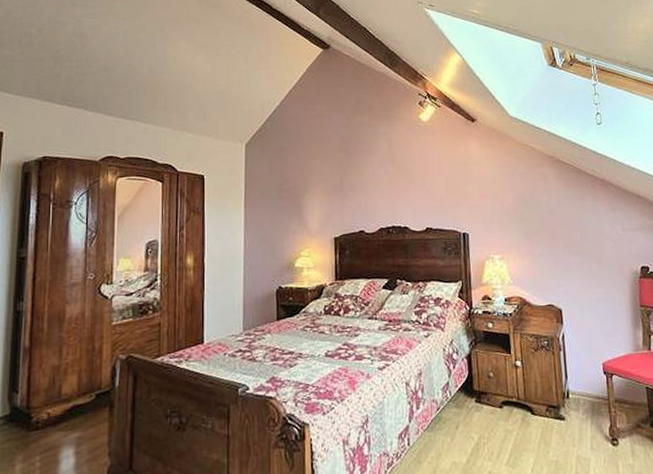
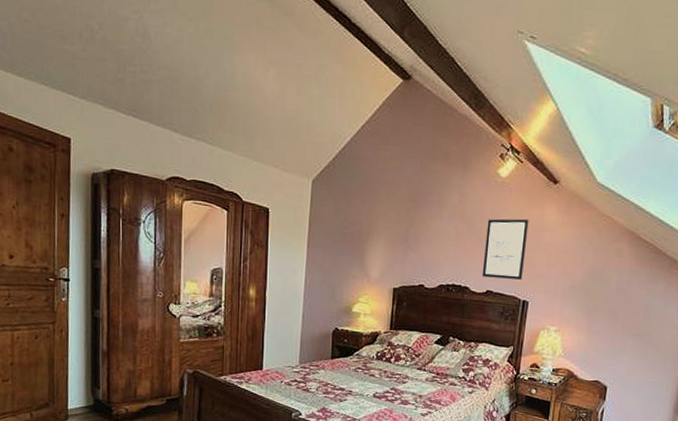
wall art: none [417,156,459,215] -> present [482,218,529,280]

